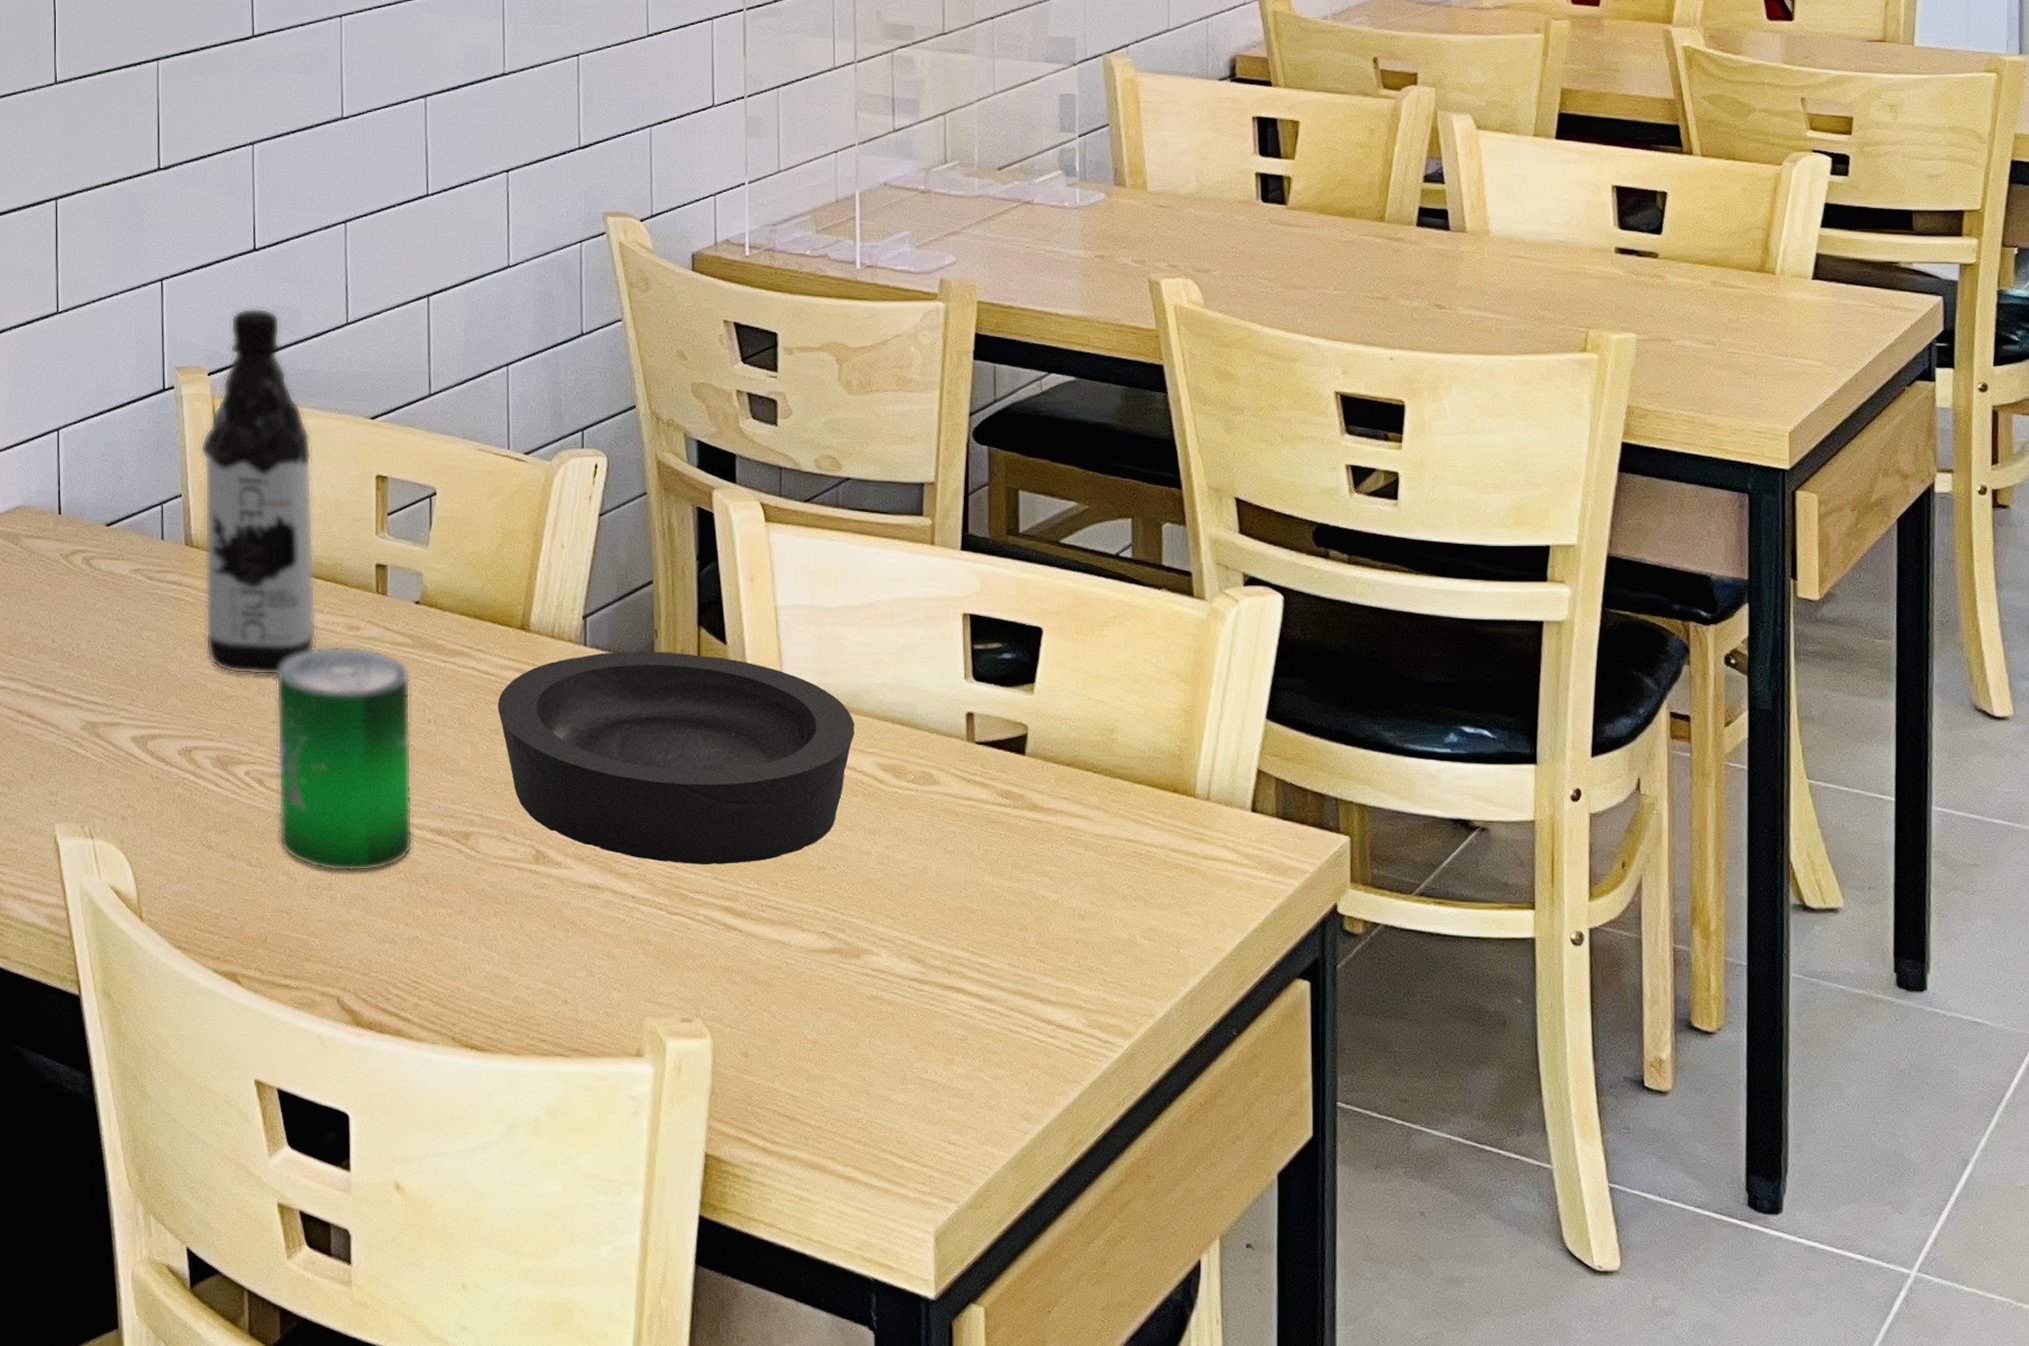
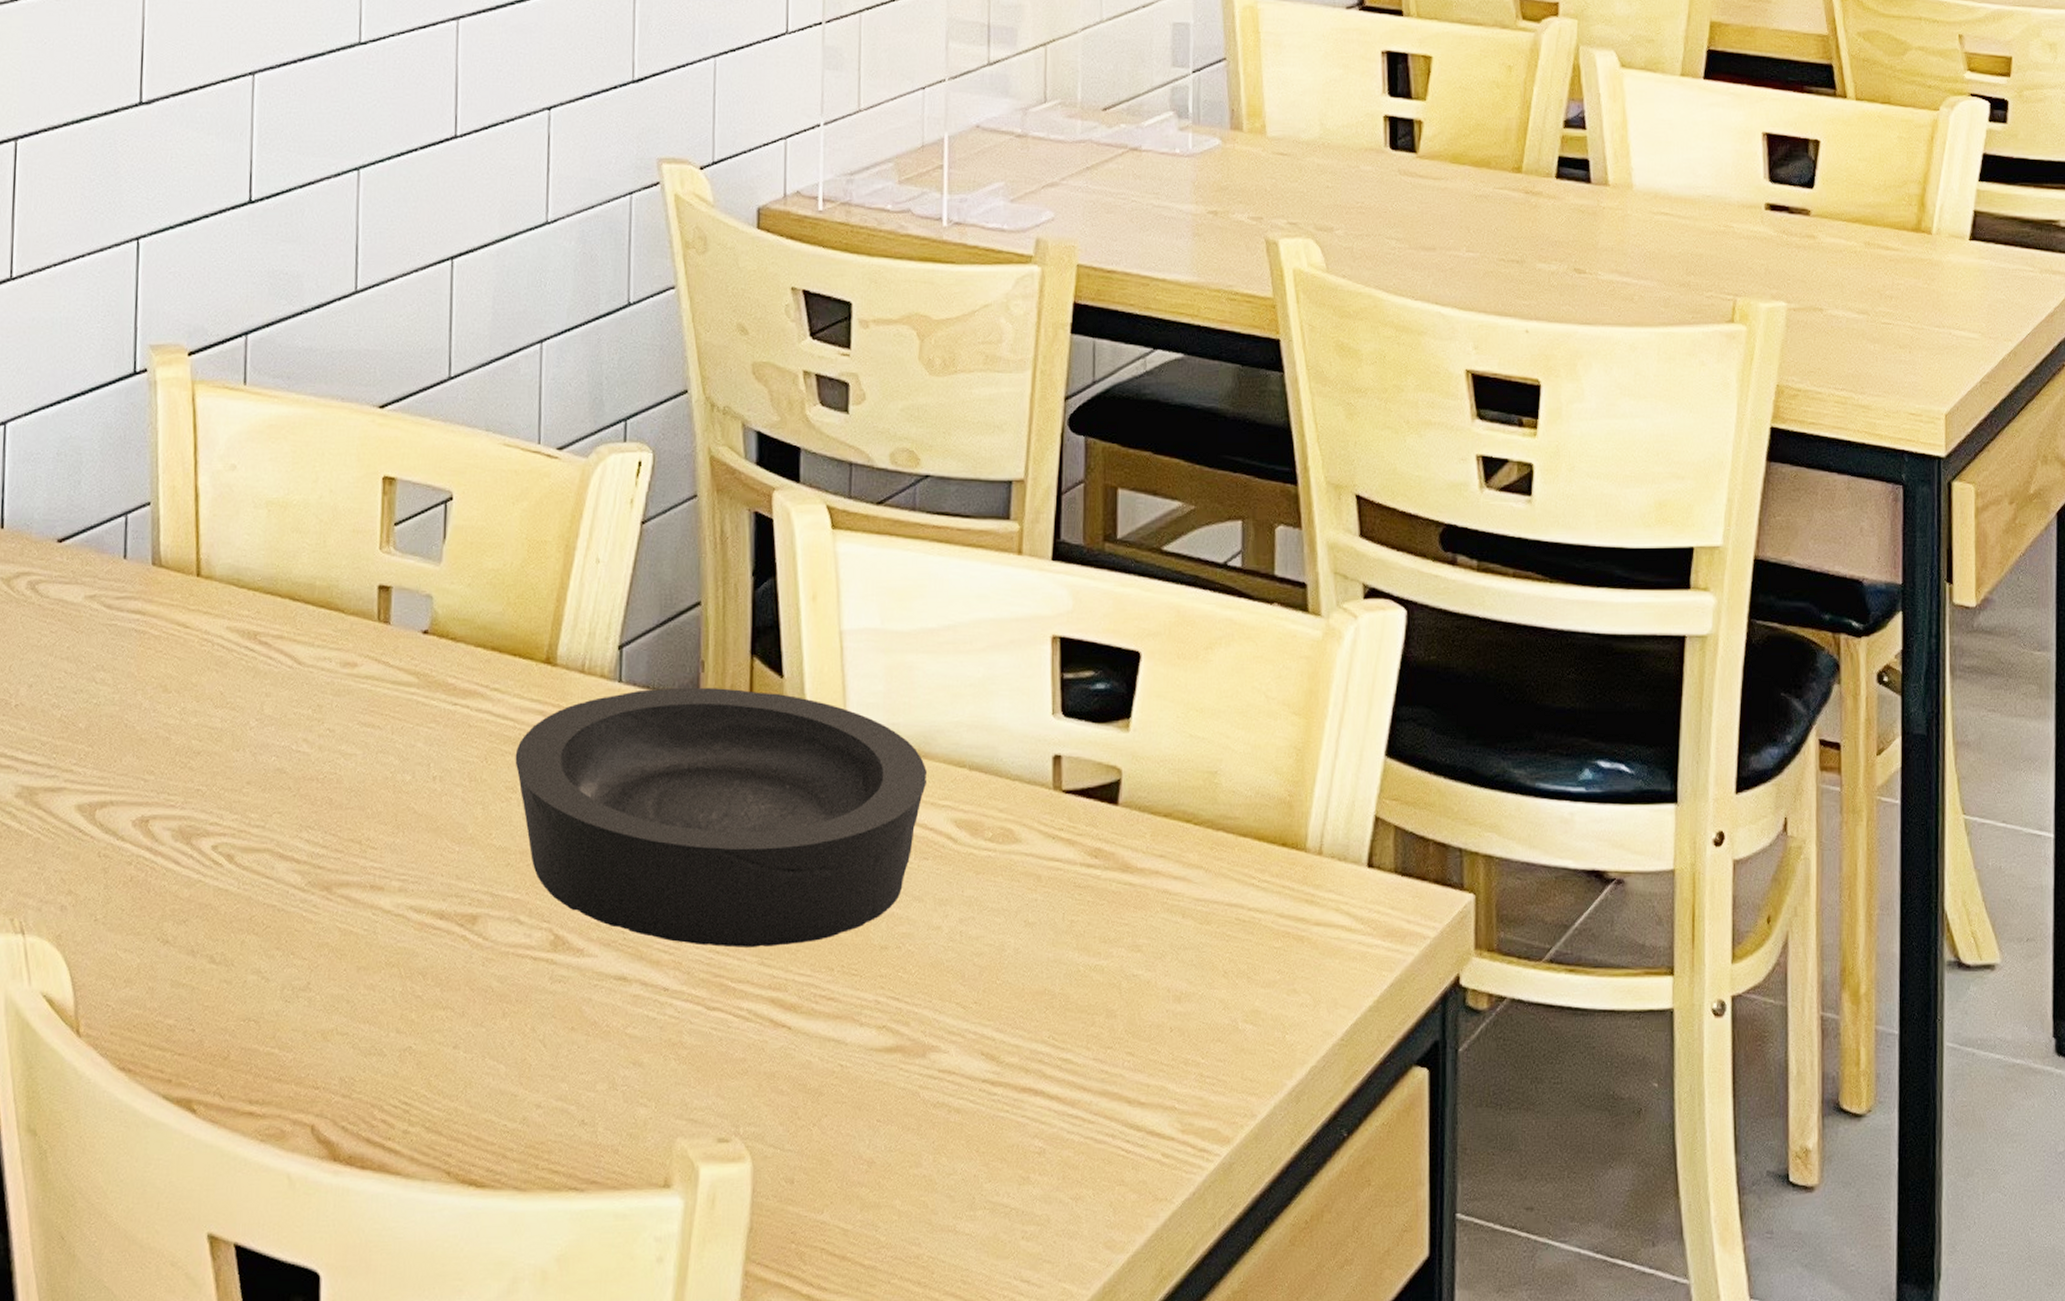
water bottle: present [200,308,317,677] -> none [171,273,308,726]
beverage can: present [276,646,413,872] -> none [250,687,414,968]

